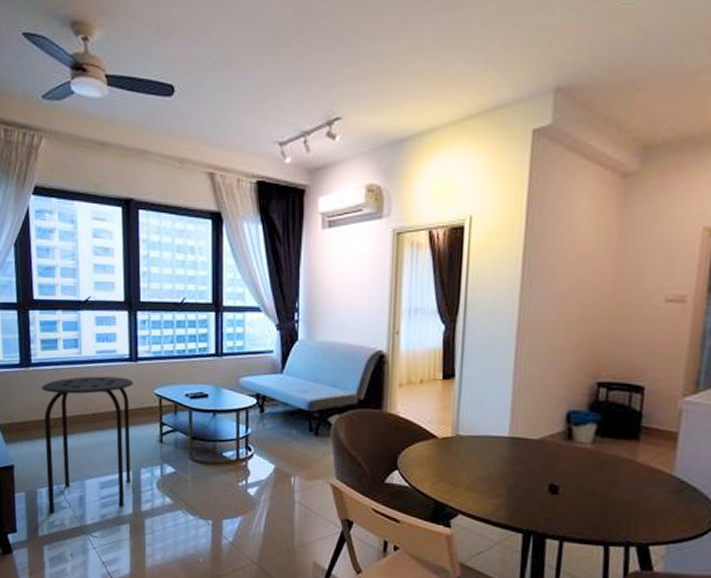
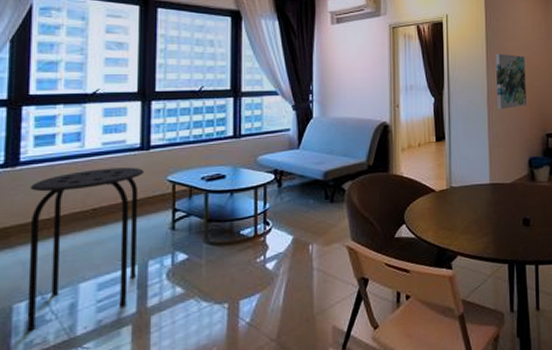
wall art: none [530,270,579,345] -> present [496,53,527,109]

